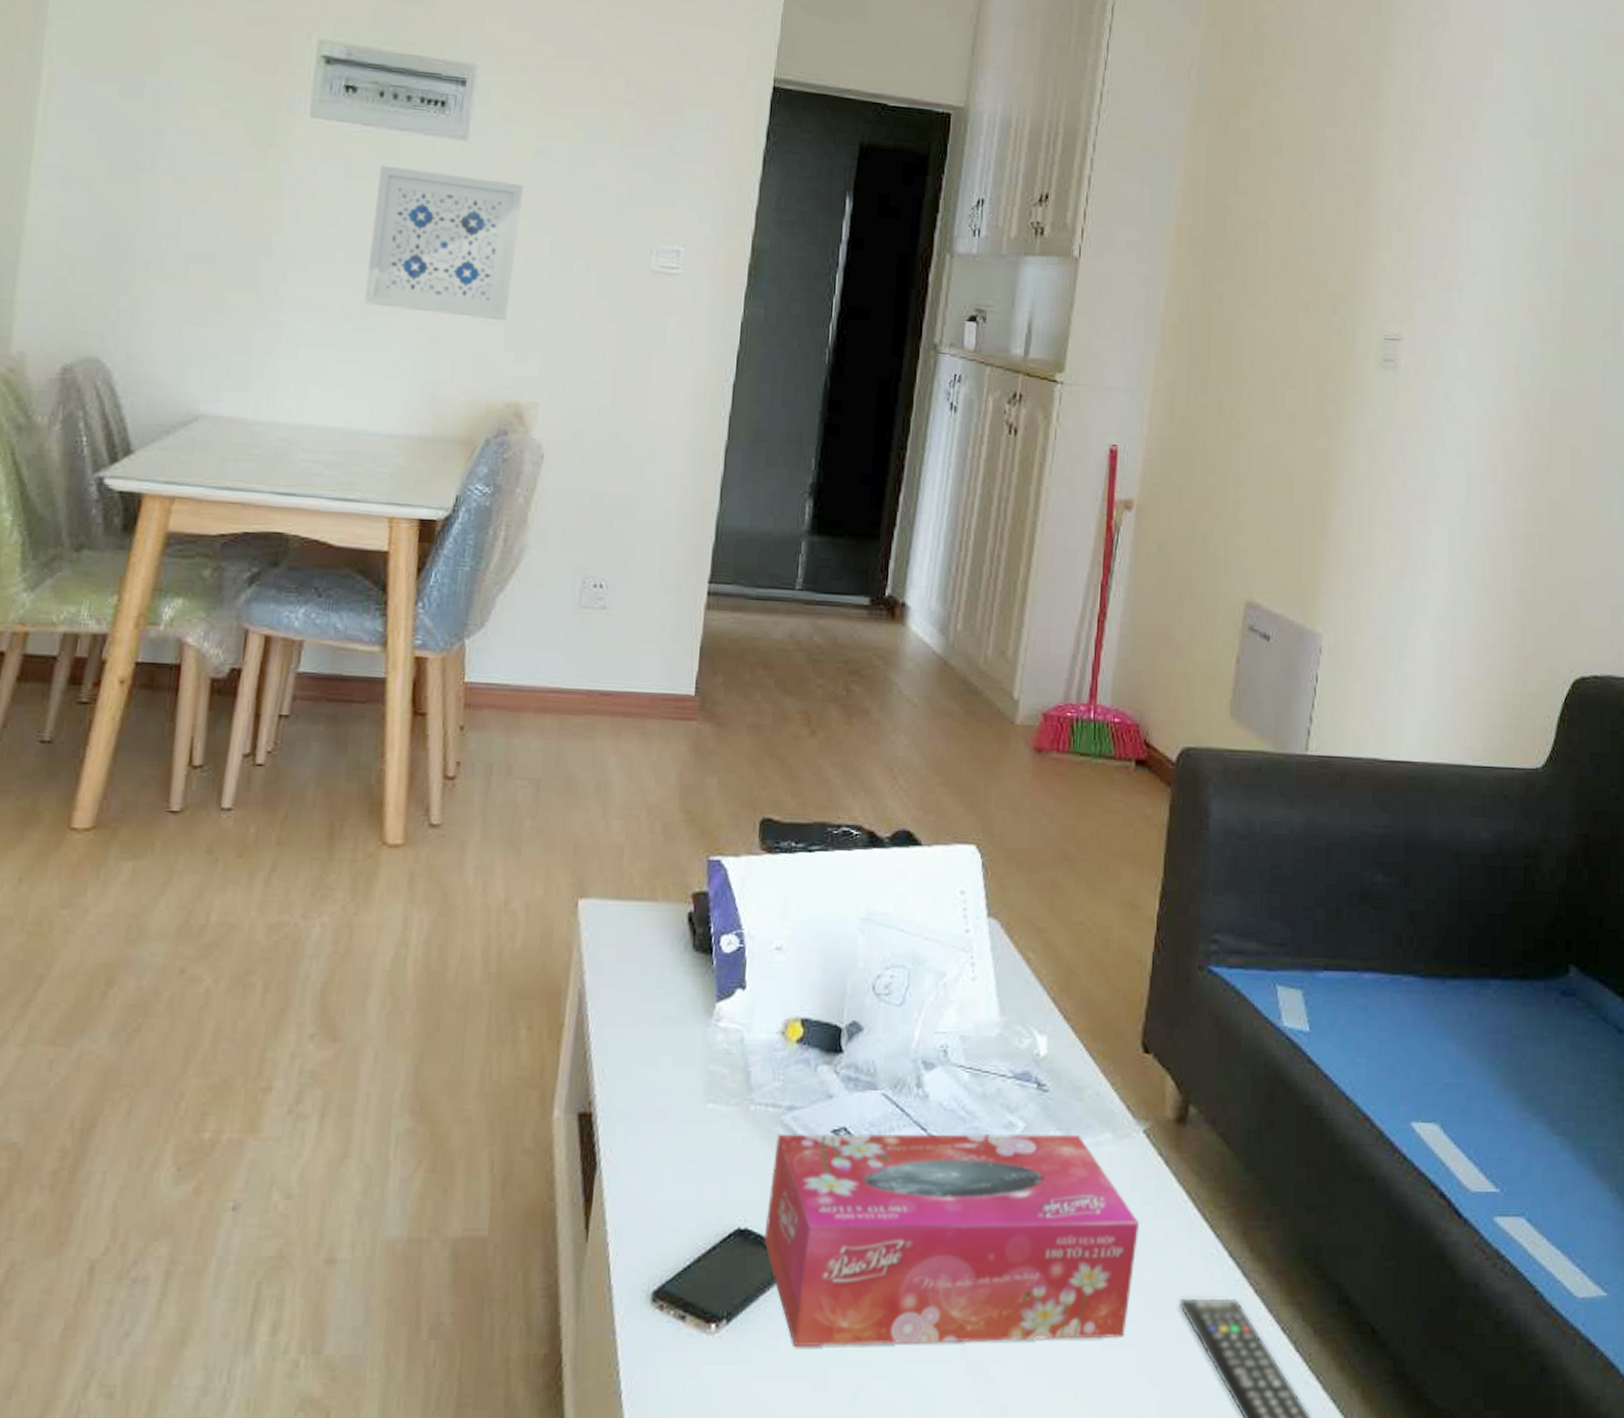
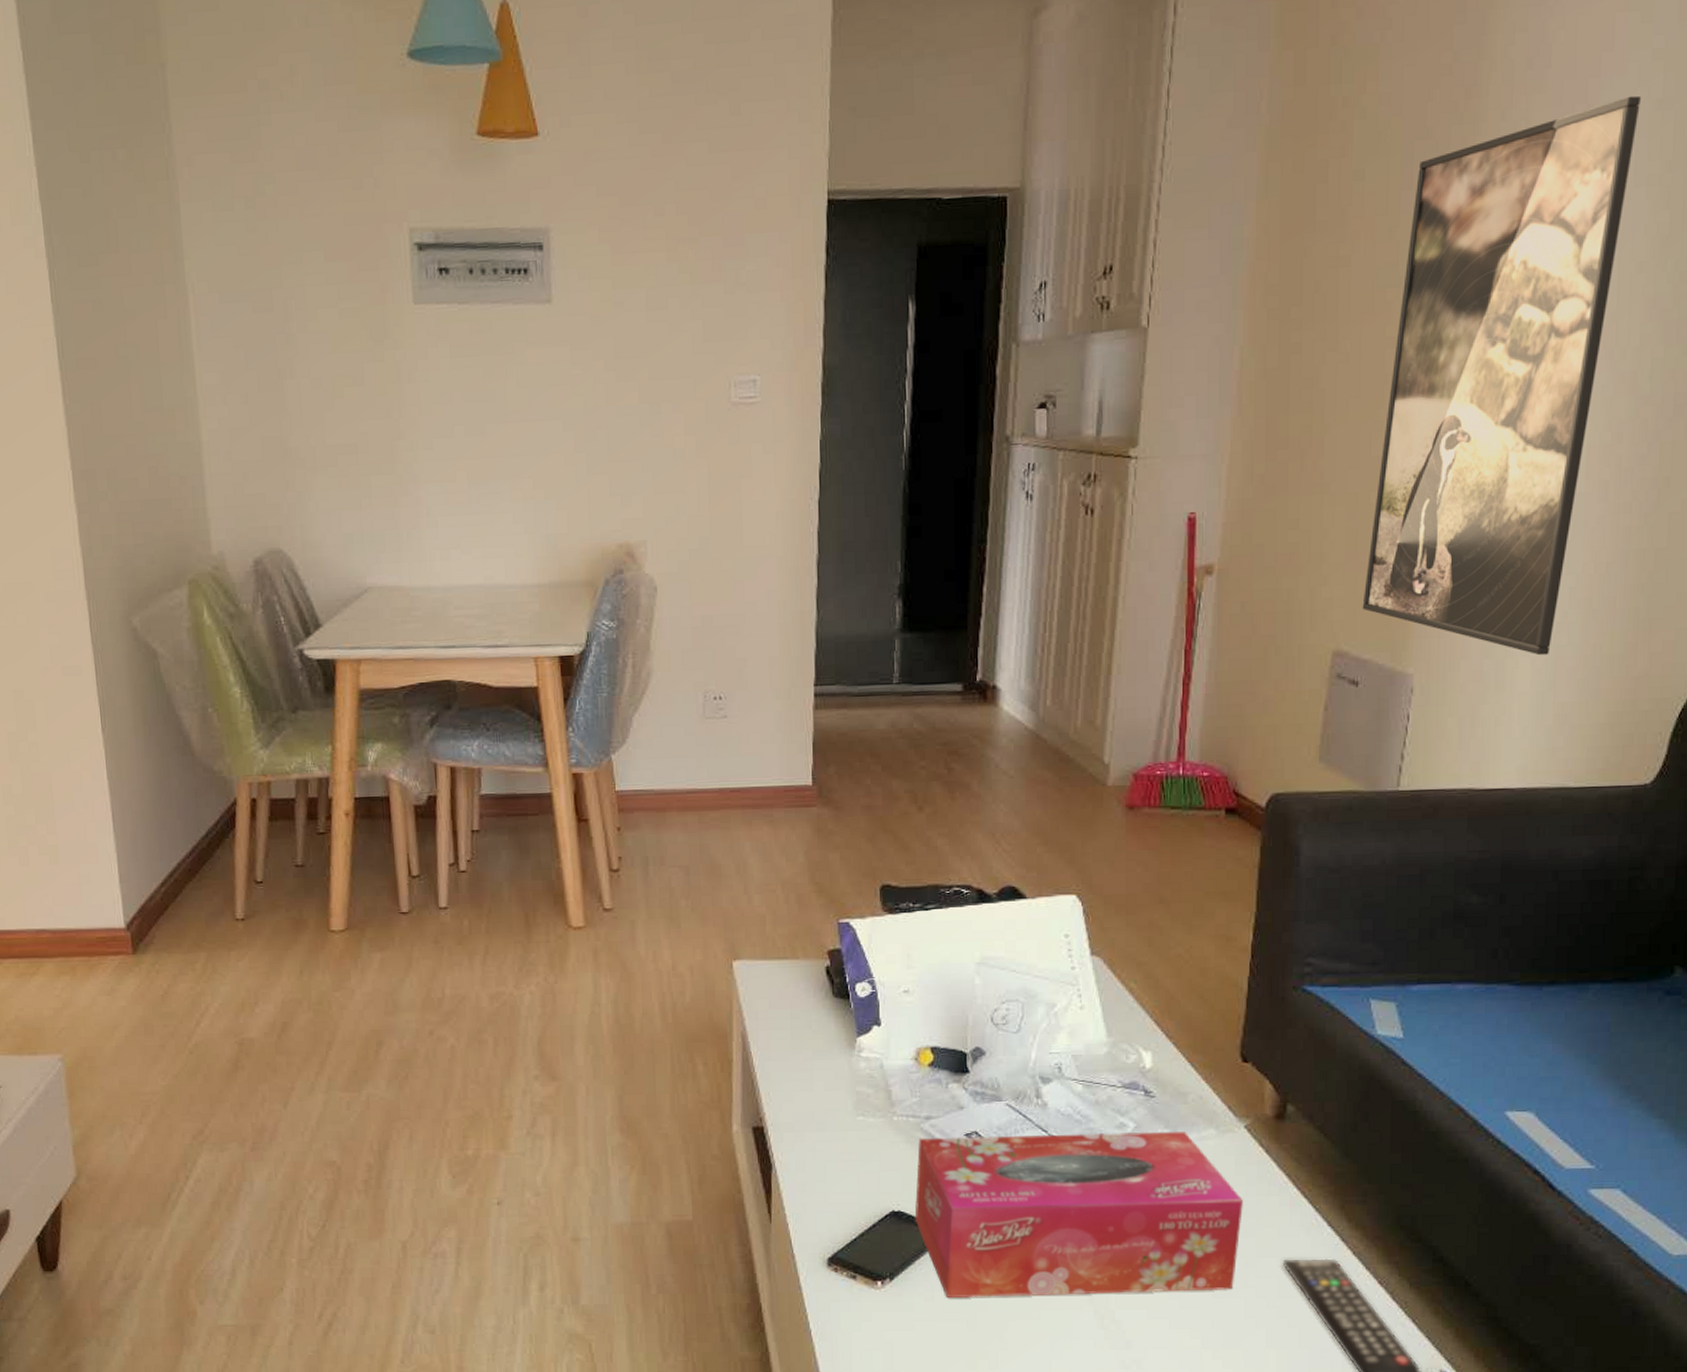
wall art: present [363,165,523,322] -> none [480,337,610,472]
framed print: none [1274,121,1517,627] -> present [1362,95,1642,656]

